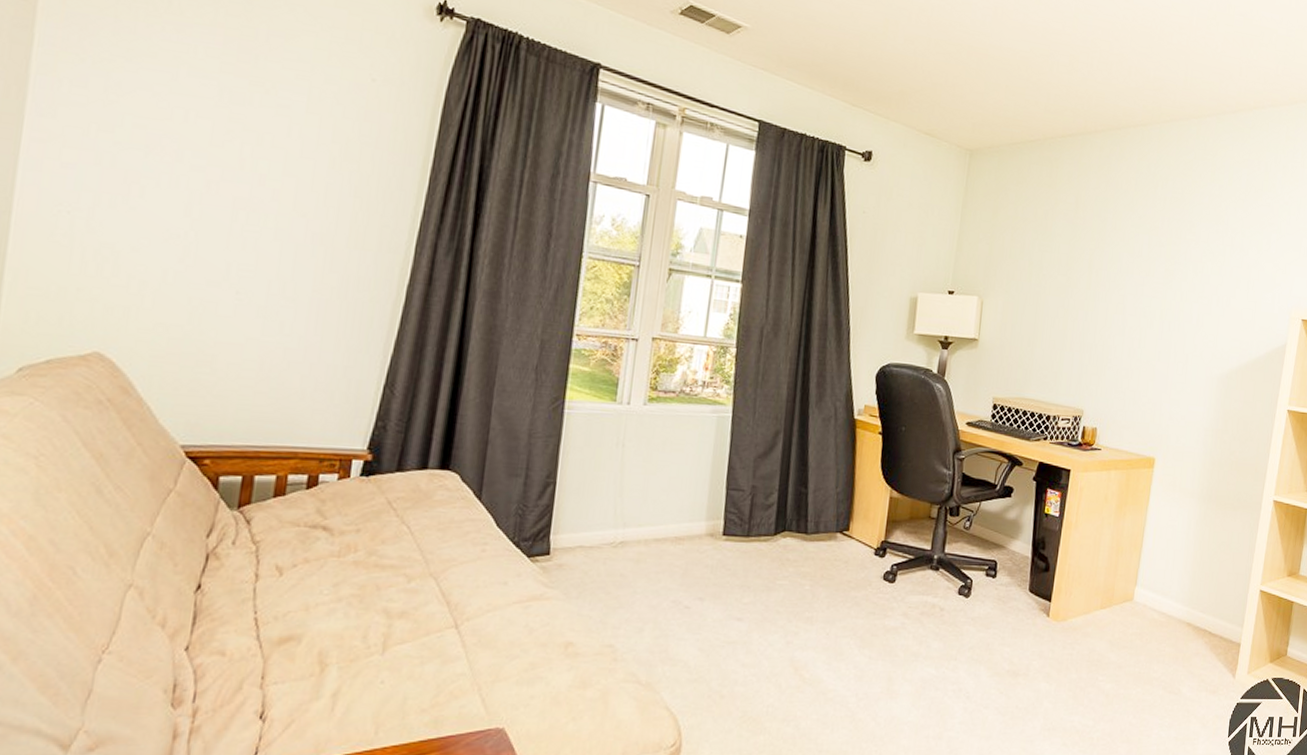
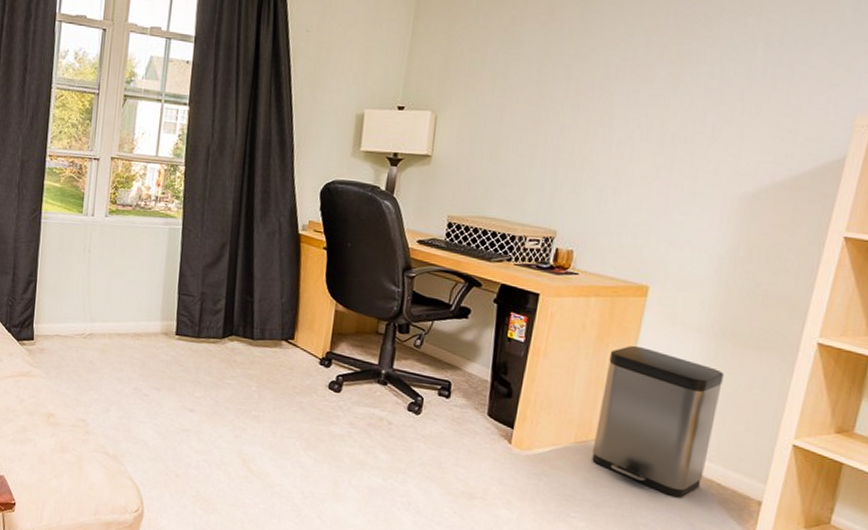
pedal bin: none [1114,512,1211,649] -> present [592,345,724,498]

